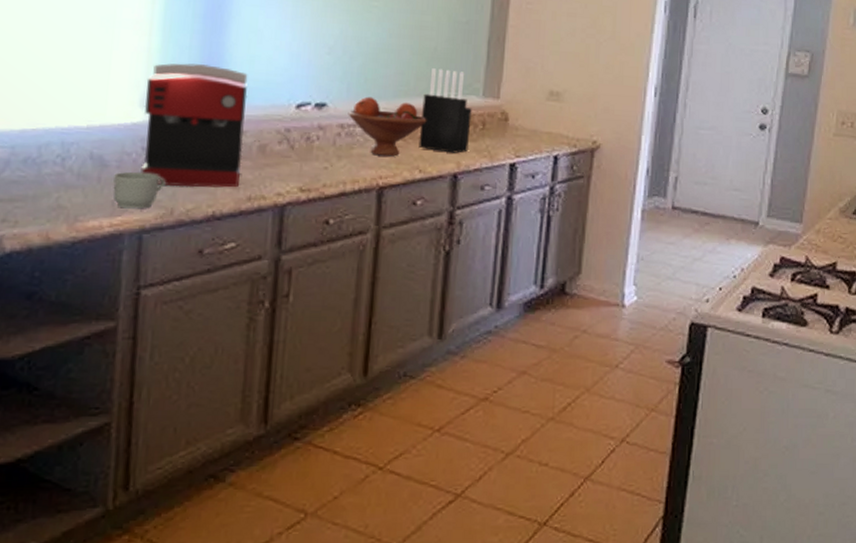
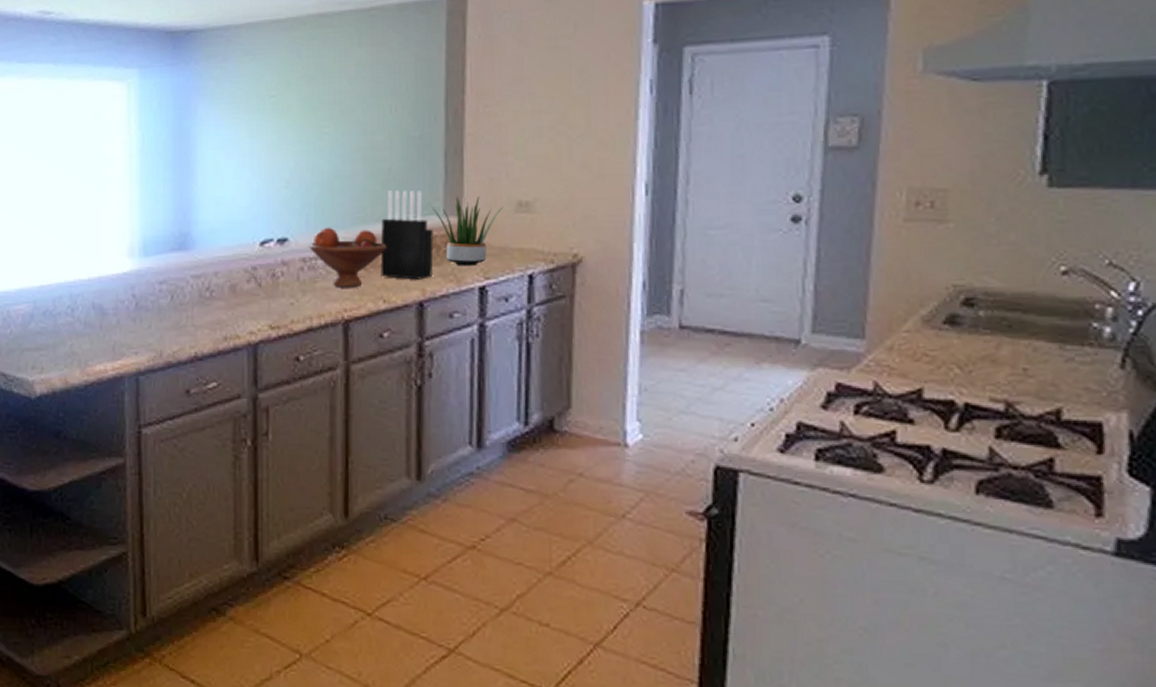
mug: present [113,171,166,209] -> none [112,318,154,353]
coffee maker: present [141,63,248,188] -> none [131,211,216,330]
potted plant: none [472,80,537,144] -> present [431,196,503,266]

